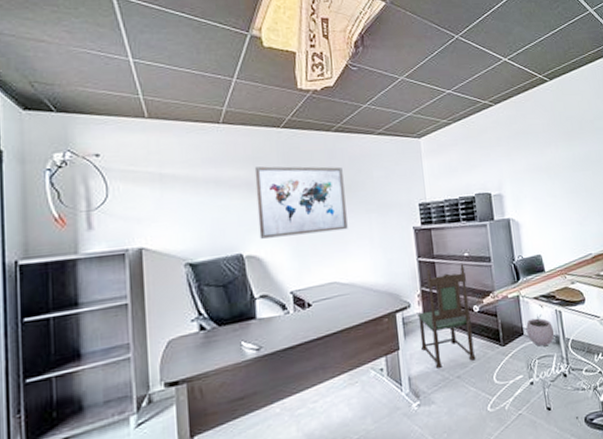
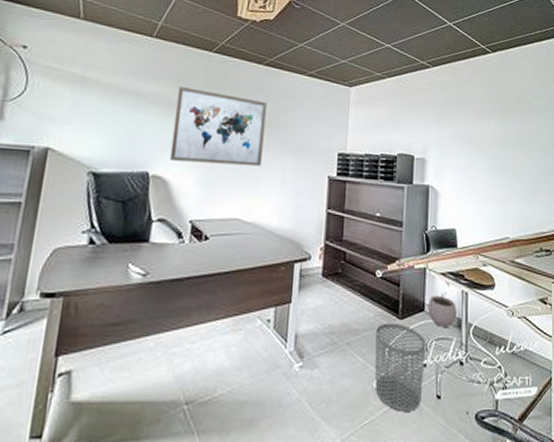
dining chair: present [418,263,476,370] -> none [314,222,374,332]
waste bin: none [482,350,534,428] -> present [374,323,426,411]

